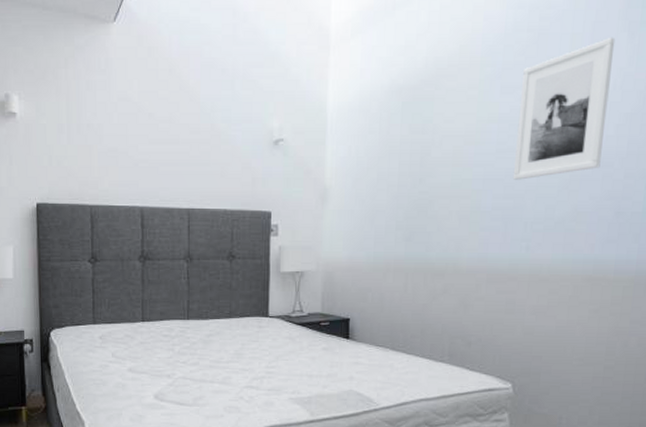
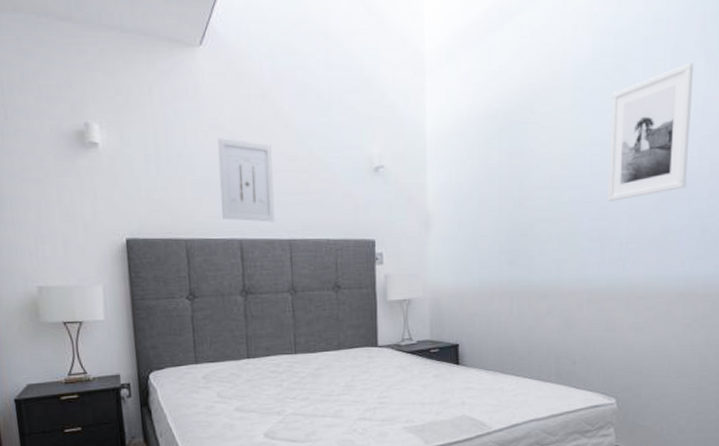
wall art: none [125,110,176,191] -> present [217,138,275,222]

